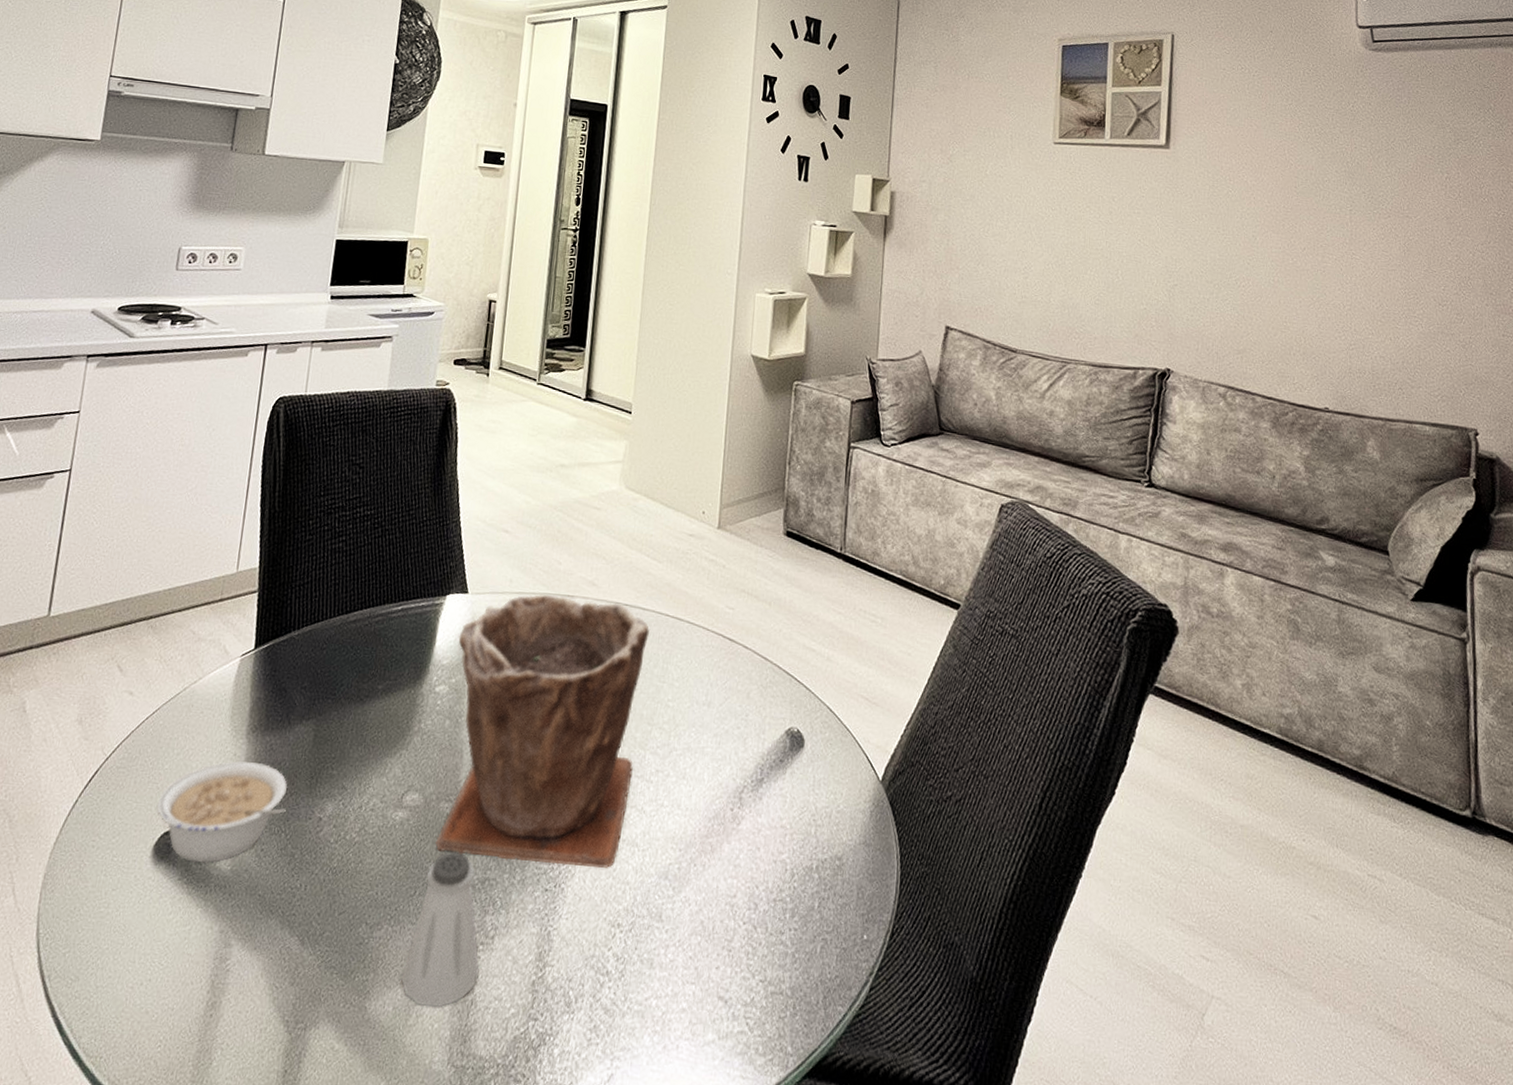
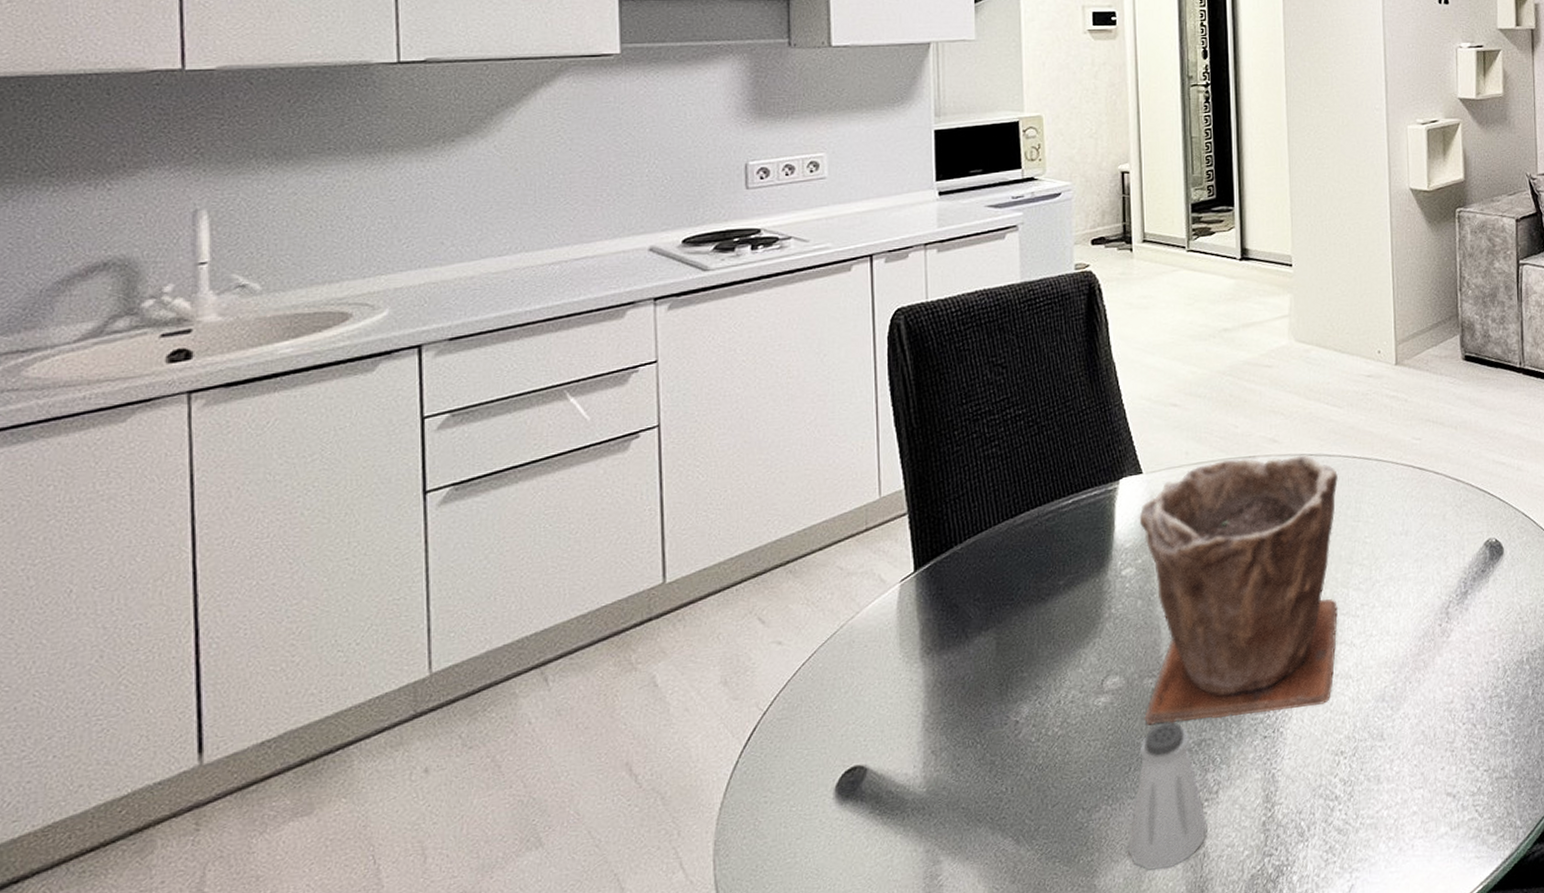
legume: present [156,761,288,864] -> none [831,682,979,794]

